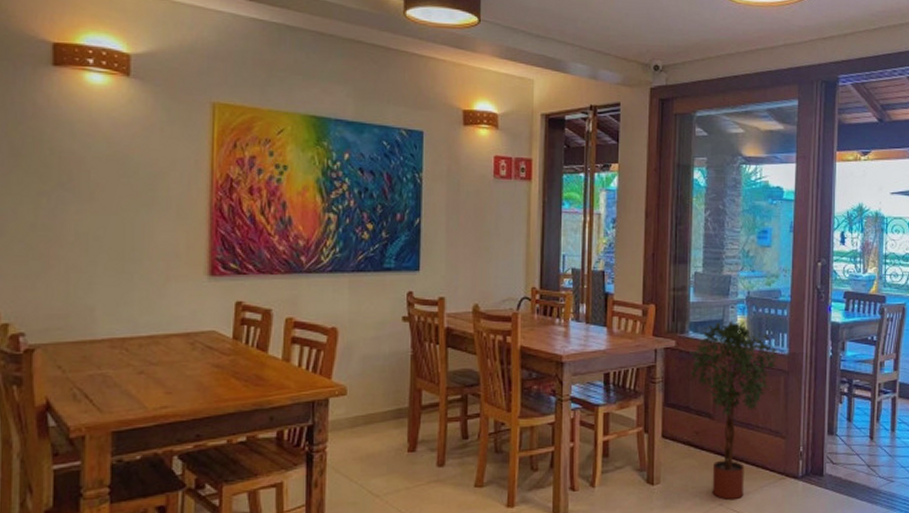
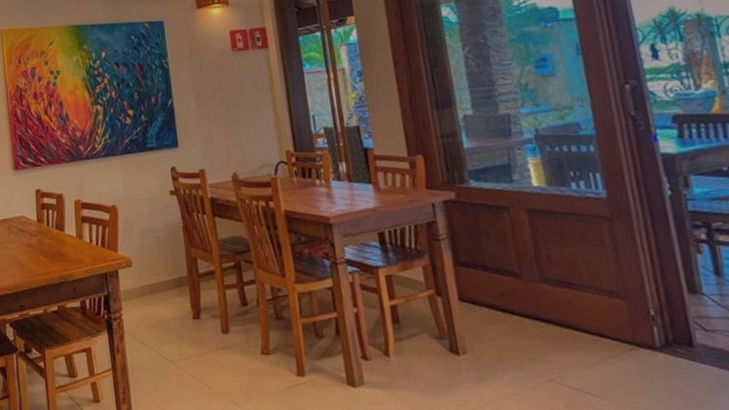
potted tree: present [689,321,778,500] -> none [475,164,594,374]

